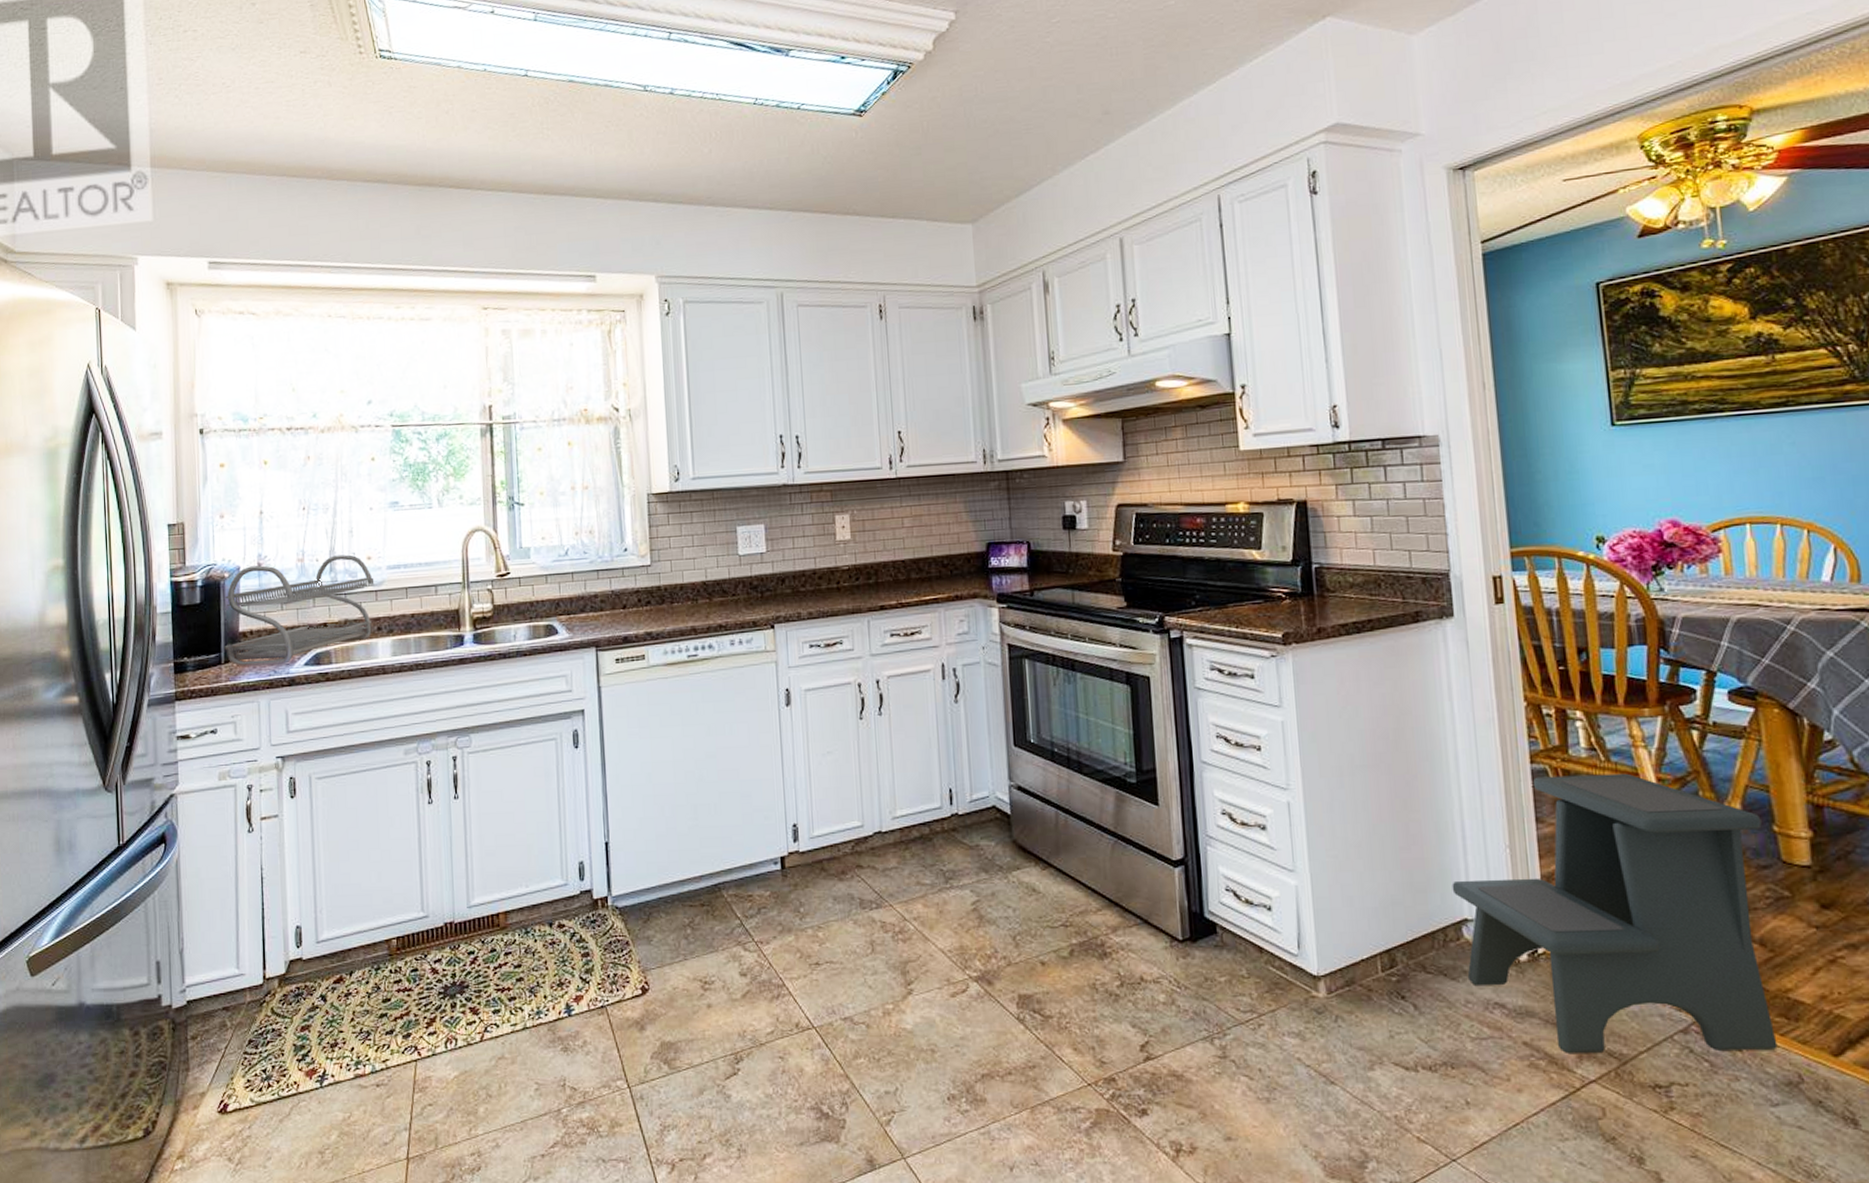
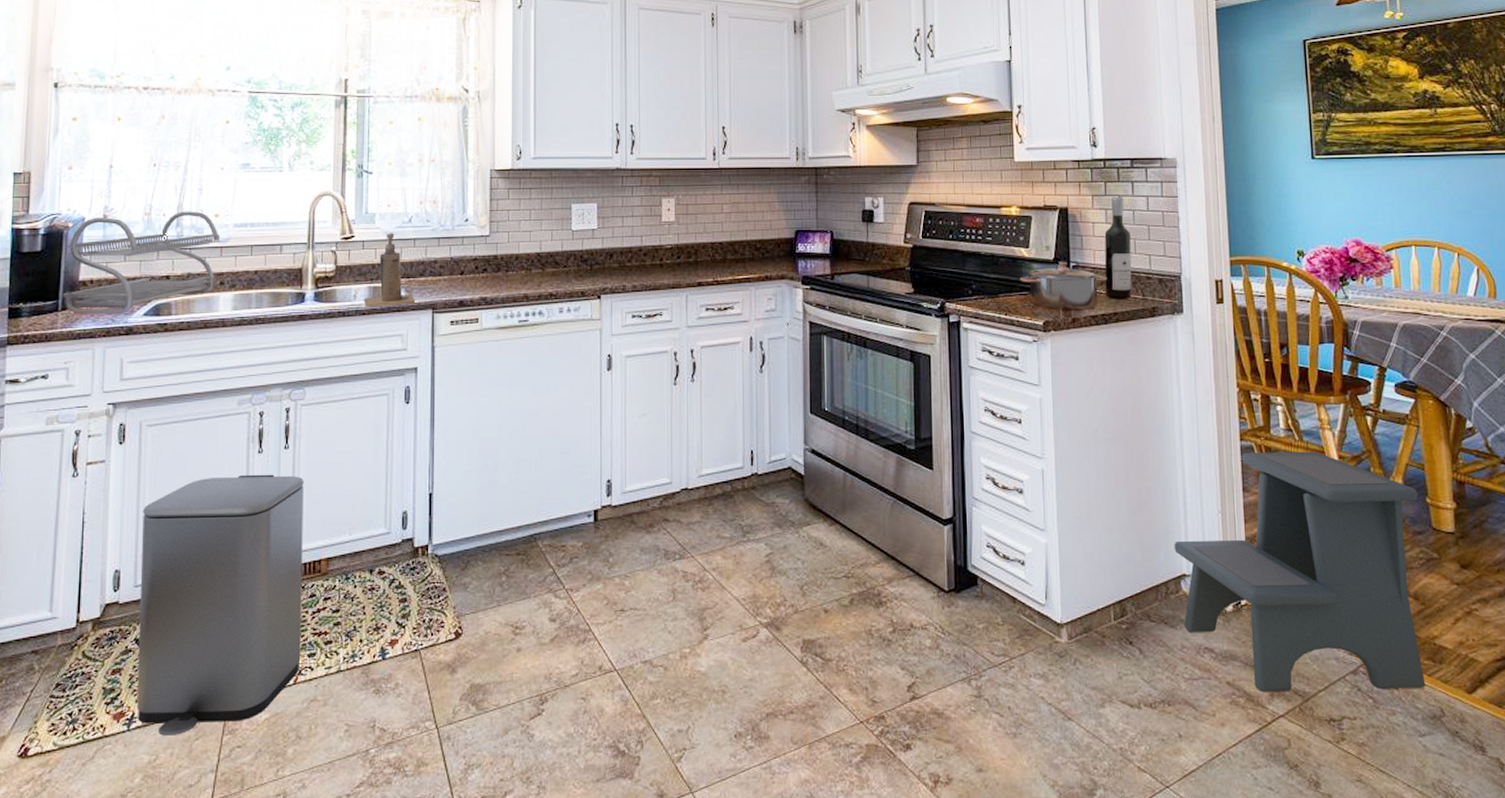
pedal bin: none [318,825,486,1093] -> present [137,474,305,736]
soap dispenser: none [525,567,578,648] -> present [364,233,416,307]
cooking pot: none [1251,563,1358,620] -> present [1019,262,1107,311]
bottle: none [1352,485,1389,604] -> present [1104,197,1132,299]

